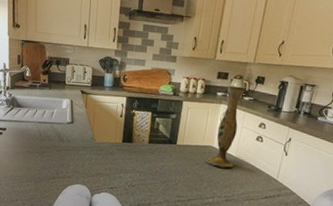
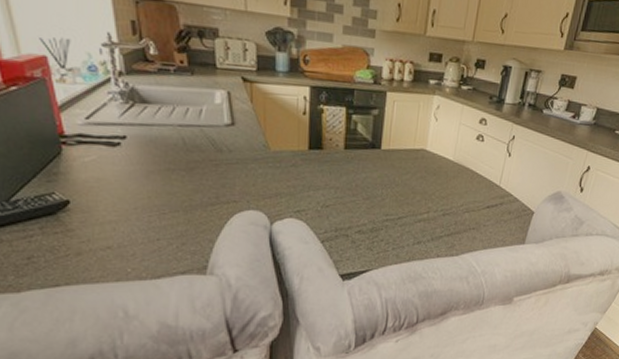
vase: present [205,85,248,168] -> none [418,70,466,176]

